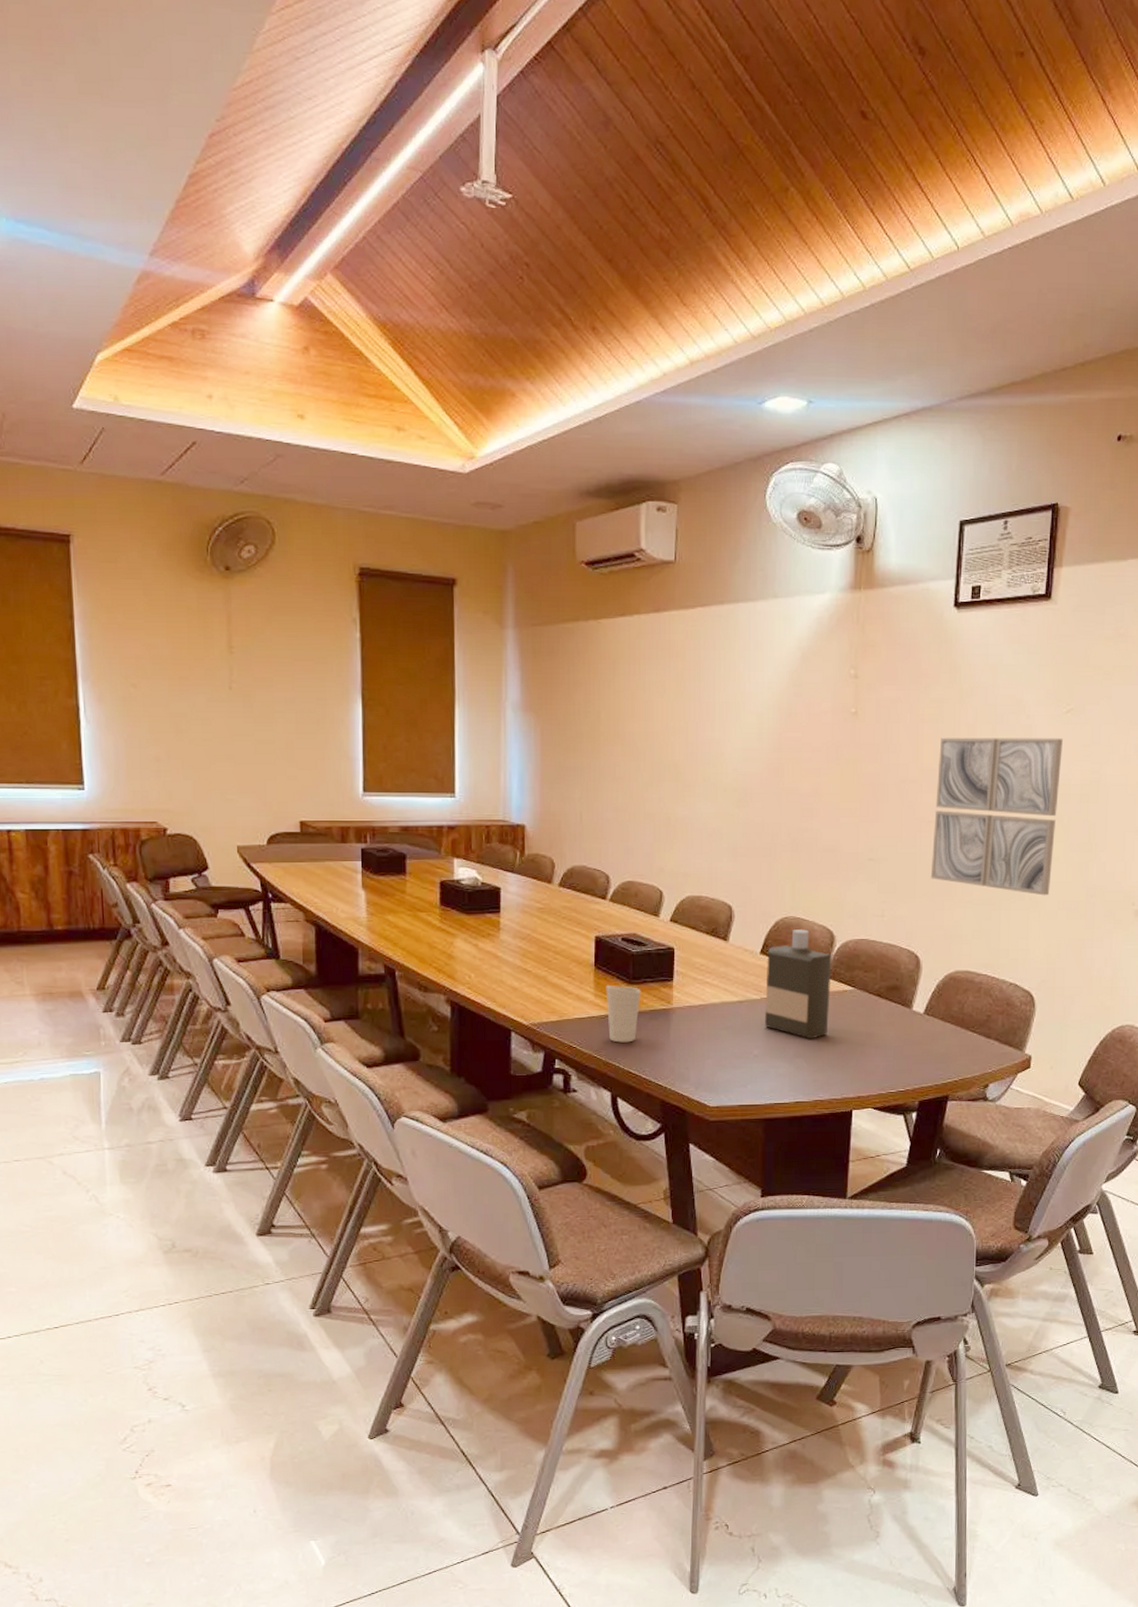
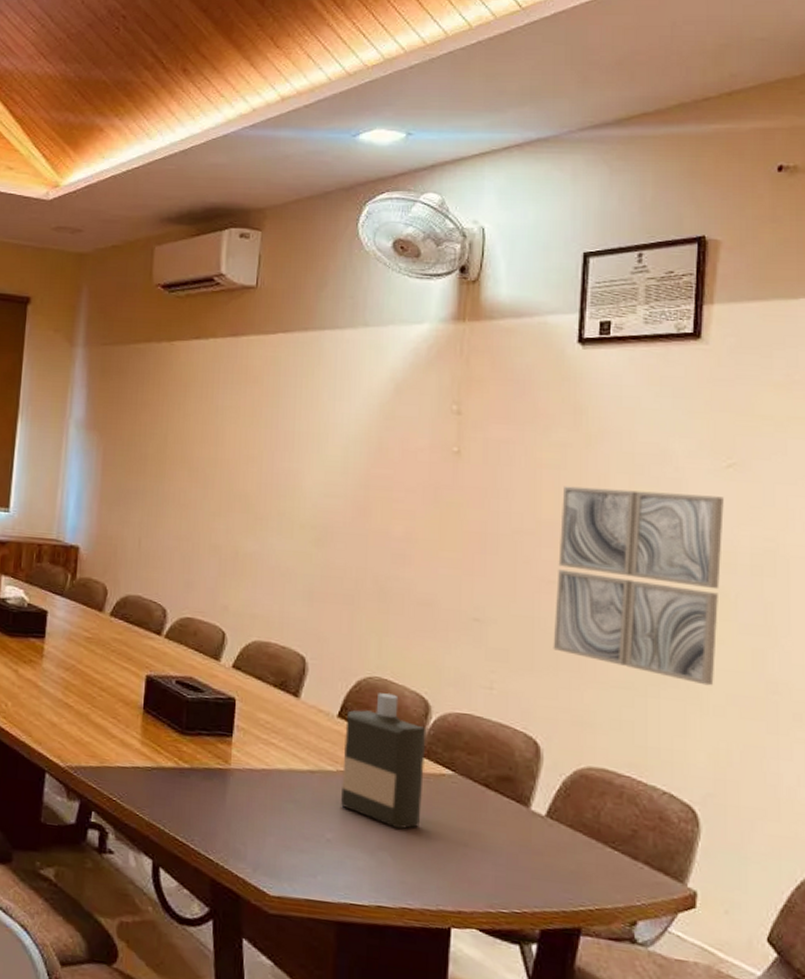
cup: present [606,984,641,1043] -> none [154,732,195,803]

